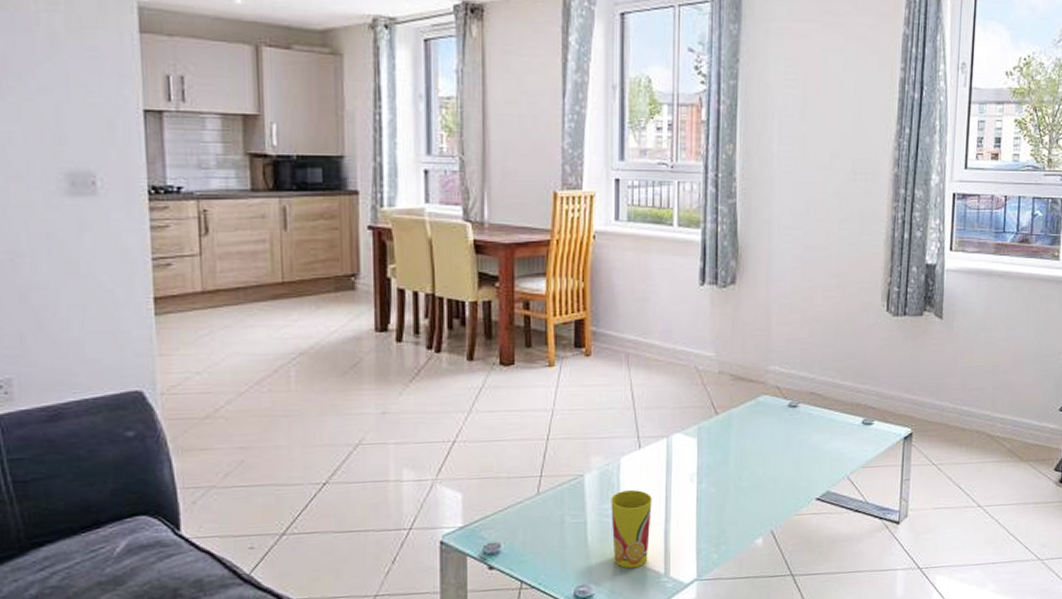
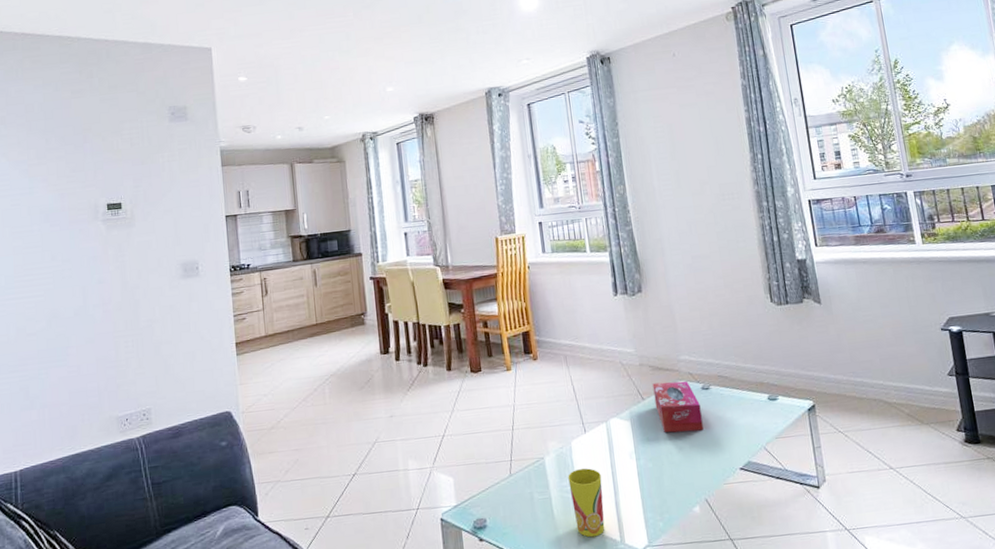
tissue box: none [730,395,783,455] -> present [652,381,704,433]

